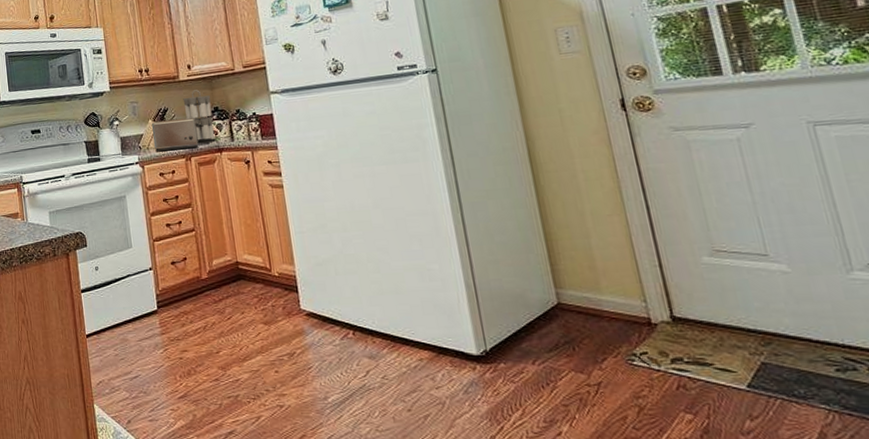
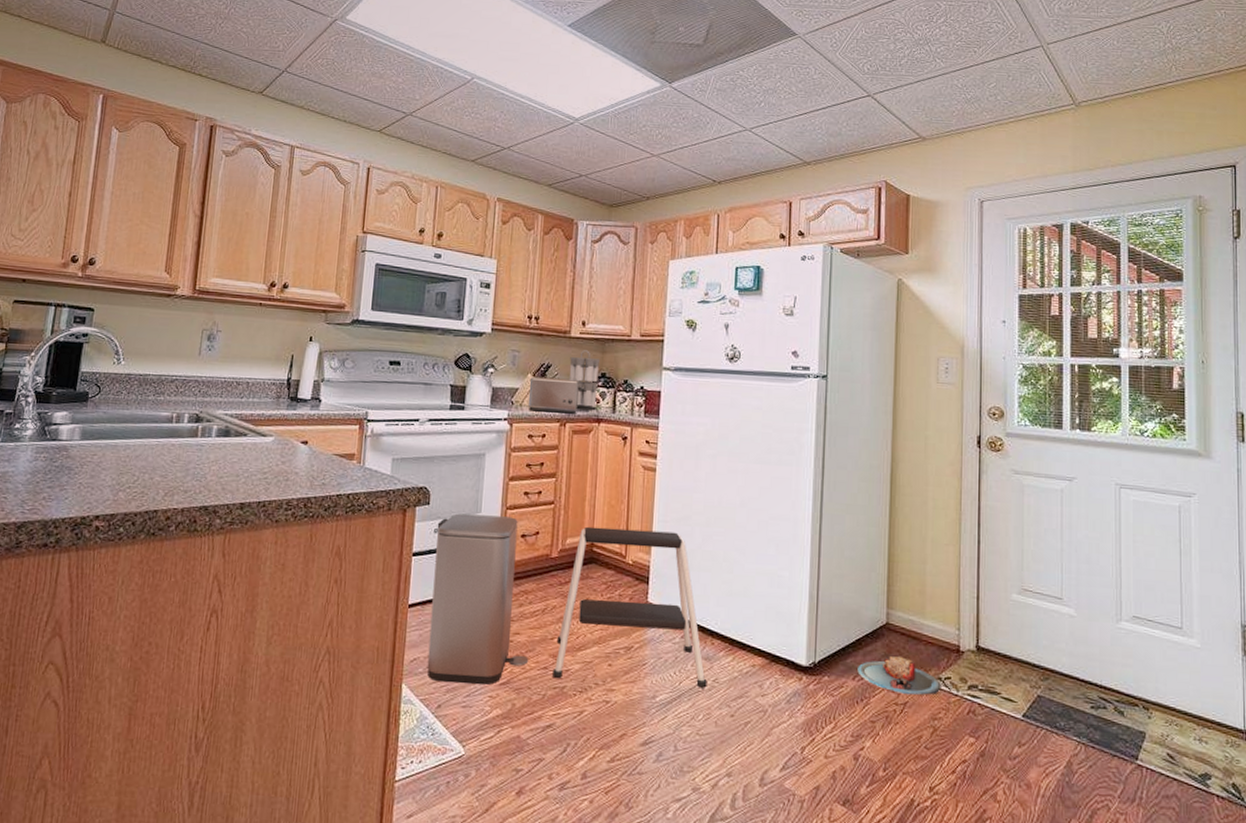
pedal bin: none [97,248,200,399] -> present [427,513,529,685]
step stool: none [221,241,377,389] -> present [553,526,707,688]
pet bowl: none [535,335,638,375] -> present [857,656,941,695]

